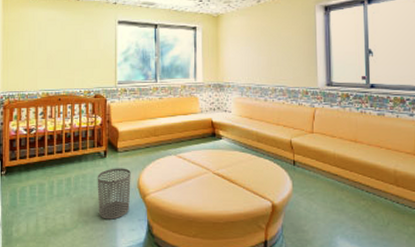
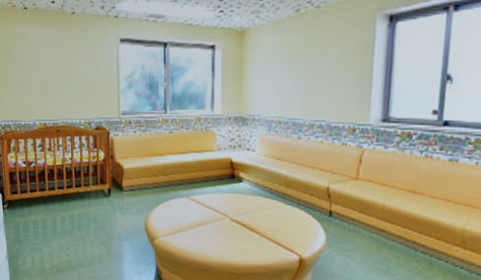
waste bin: present [97,168,131,220] -> none [101,207,138,261]

